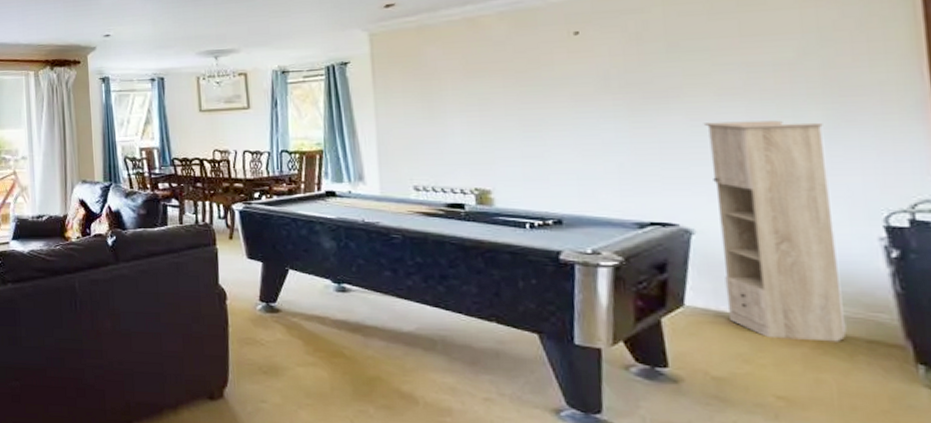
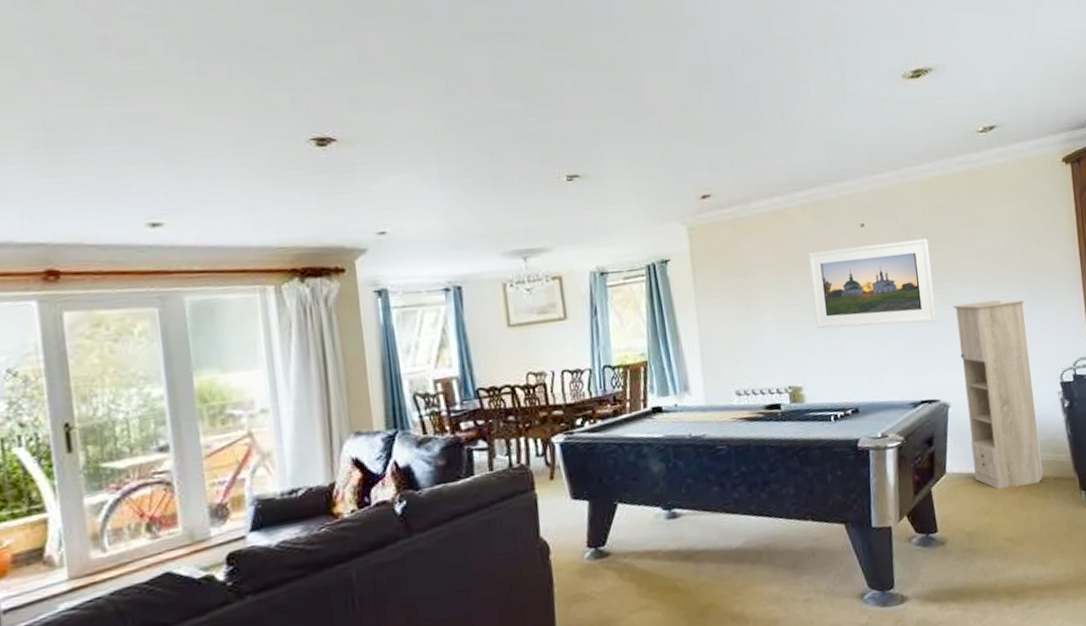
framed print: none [504,48,678,139] -> present [807,238,937,329]

